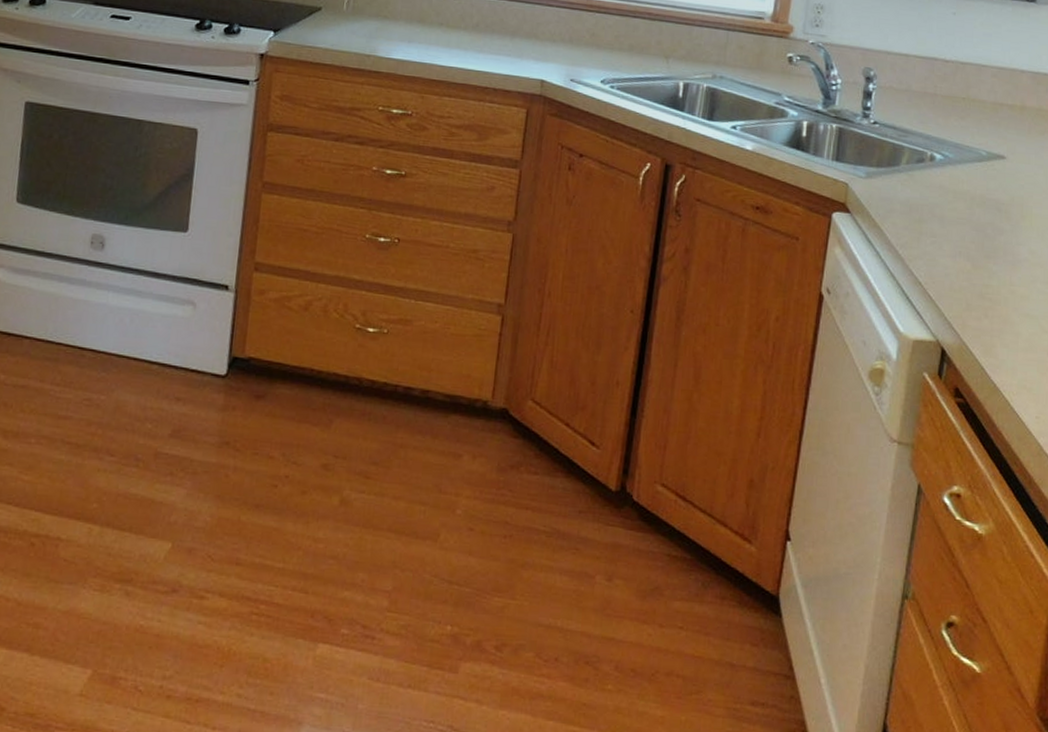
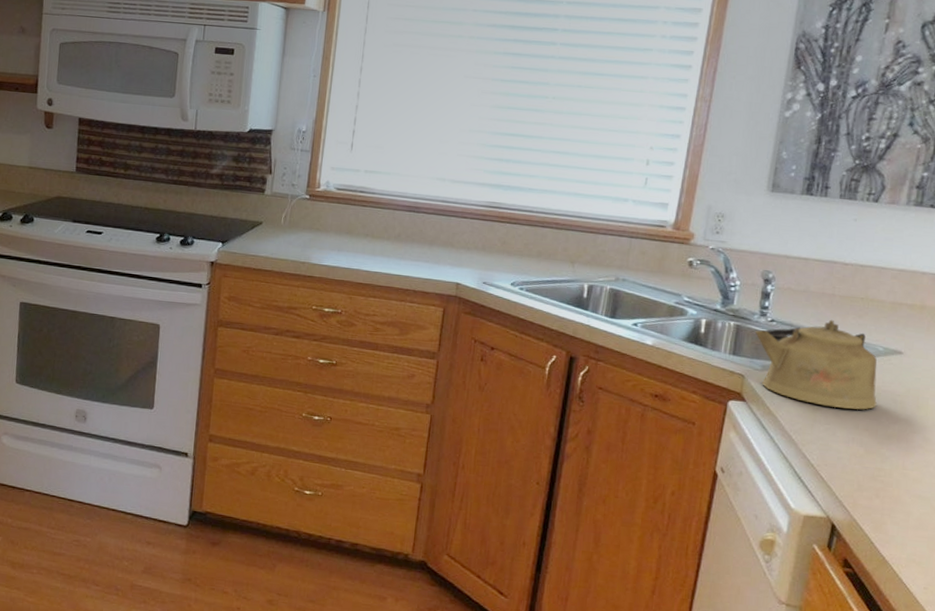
kettle: none [857,121,982,221] -> present [754,319,877,410]

